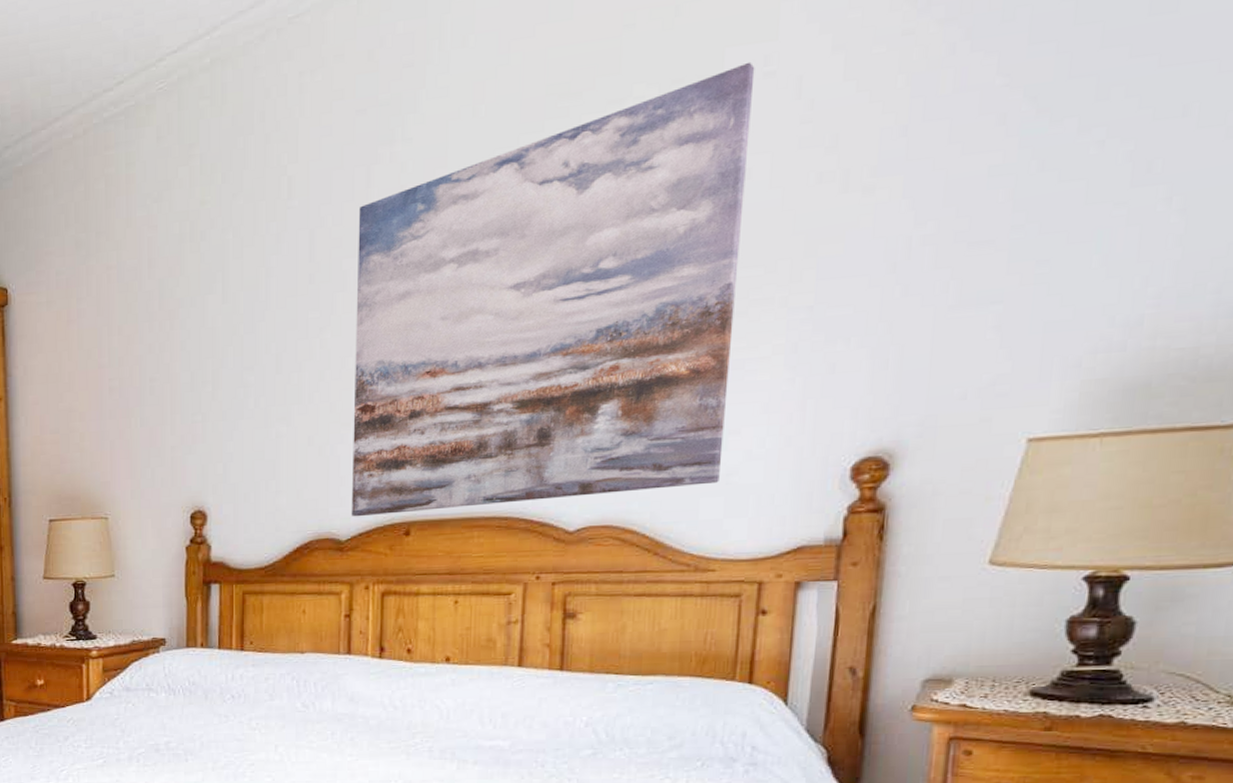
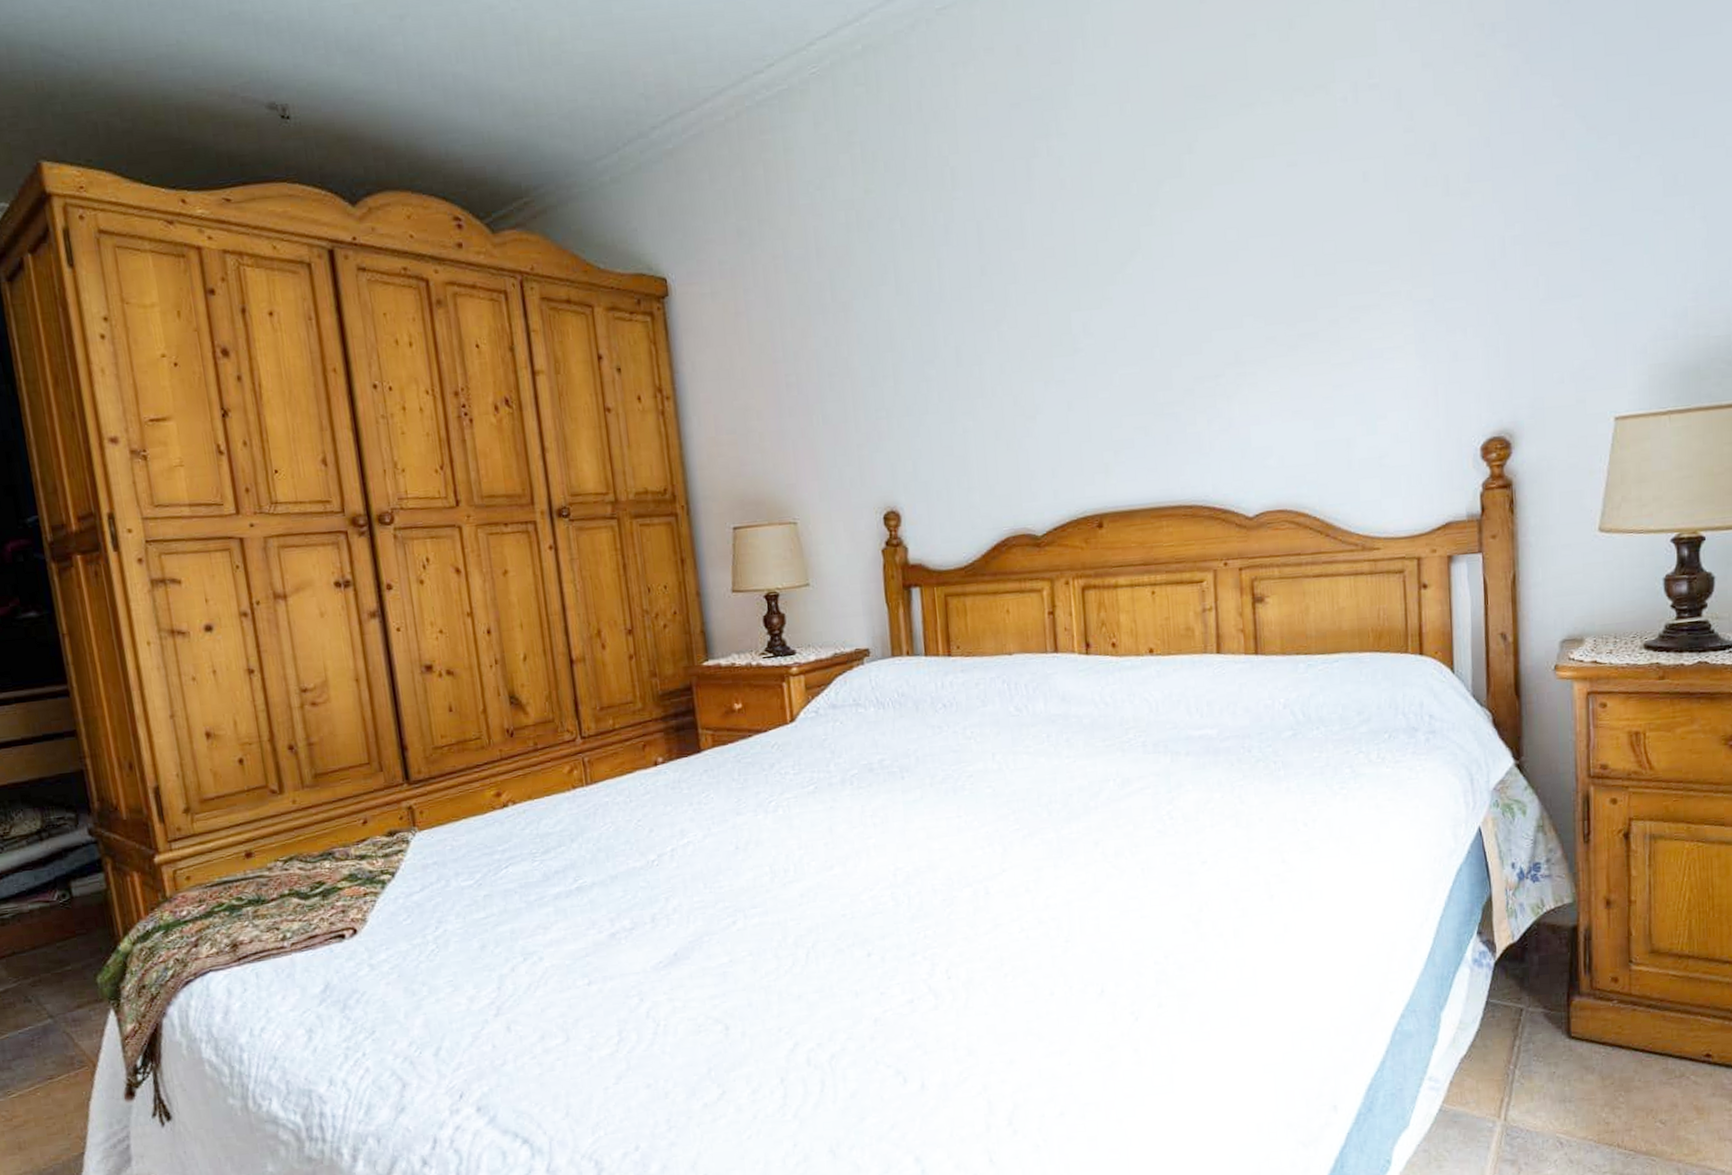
wall art: present [351,61,755,517] -> none [1022,74,1374,512]

